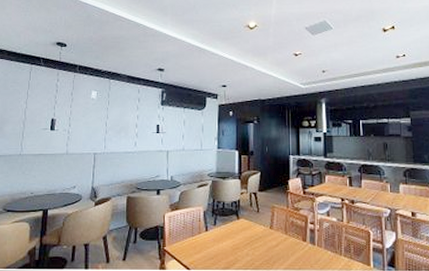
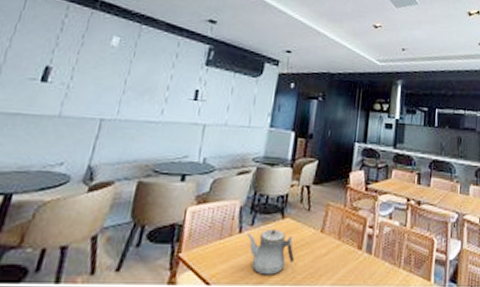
teapot: none [212,228,252,262] -> present [247,229,295,275]

